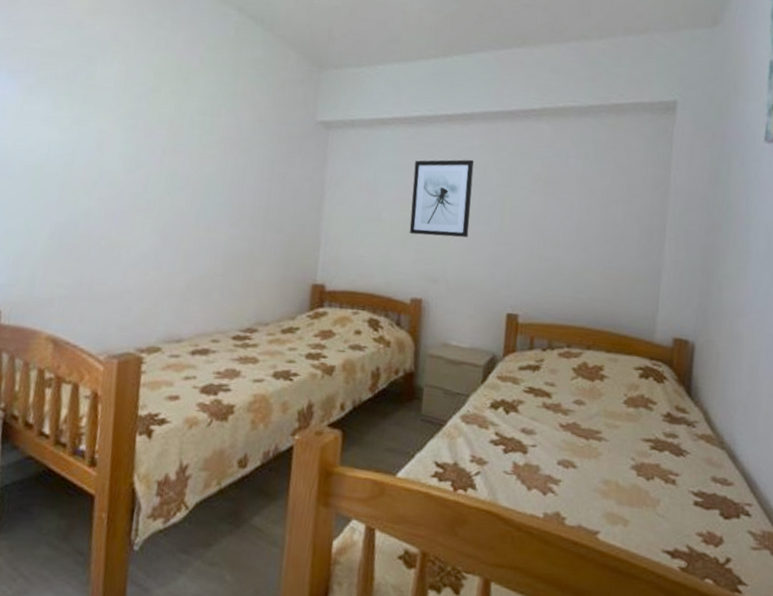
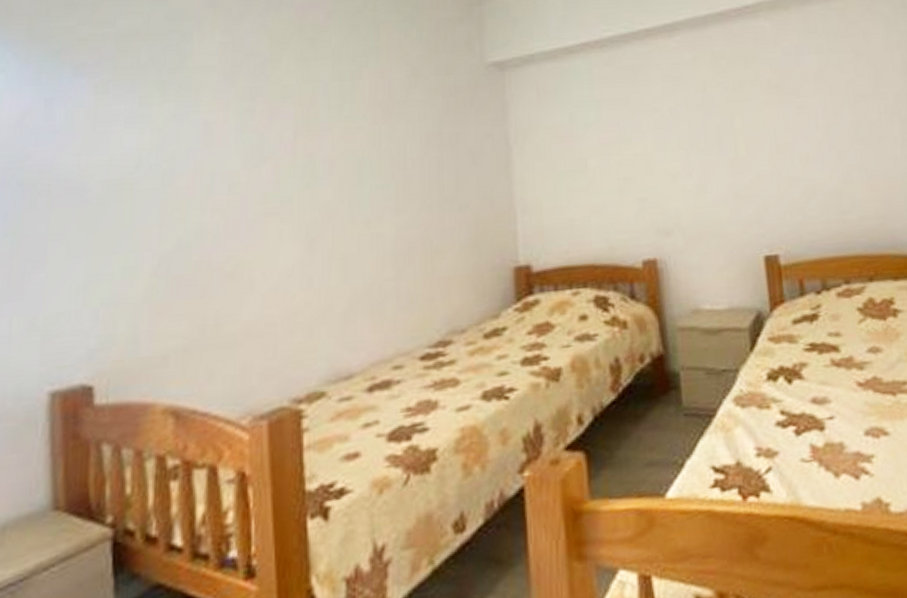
wall art: present [409,159,474,238] -> none [617,77,699,180]

